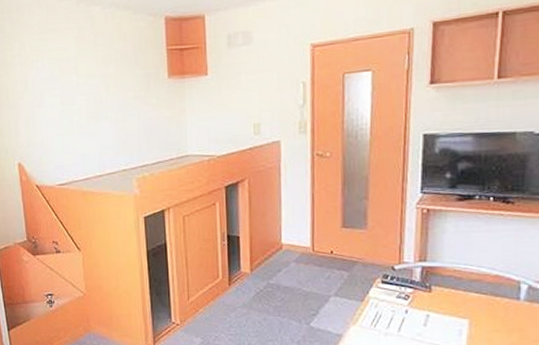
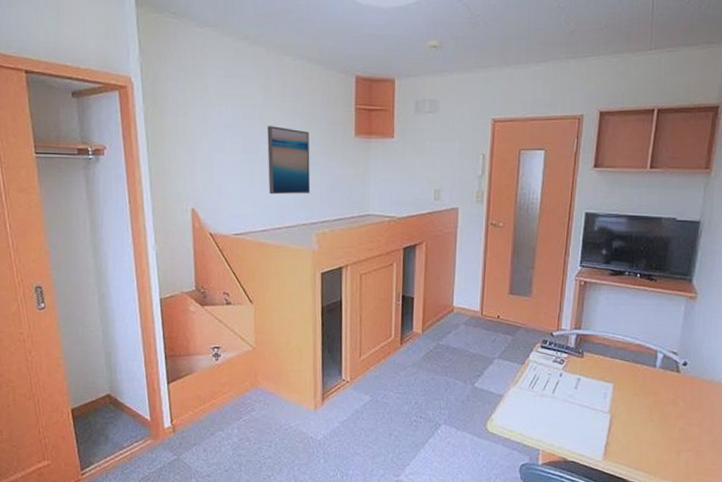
wall art: none [83,76,128,144] -> present [267,126,311,195]

